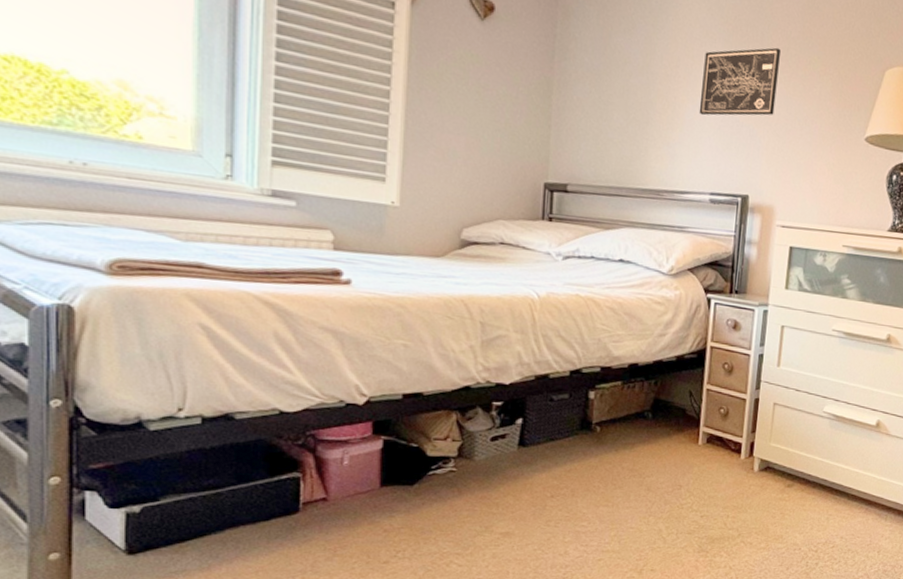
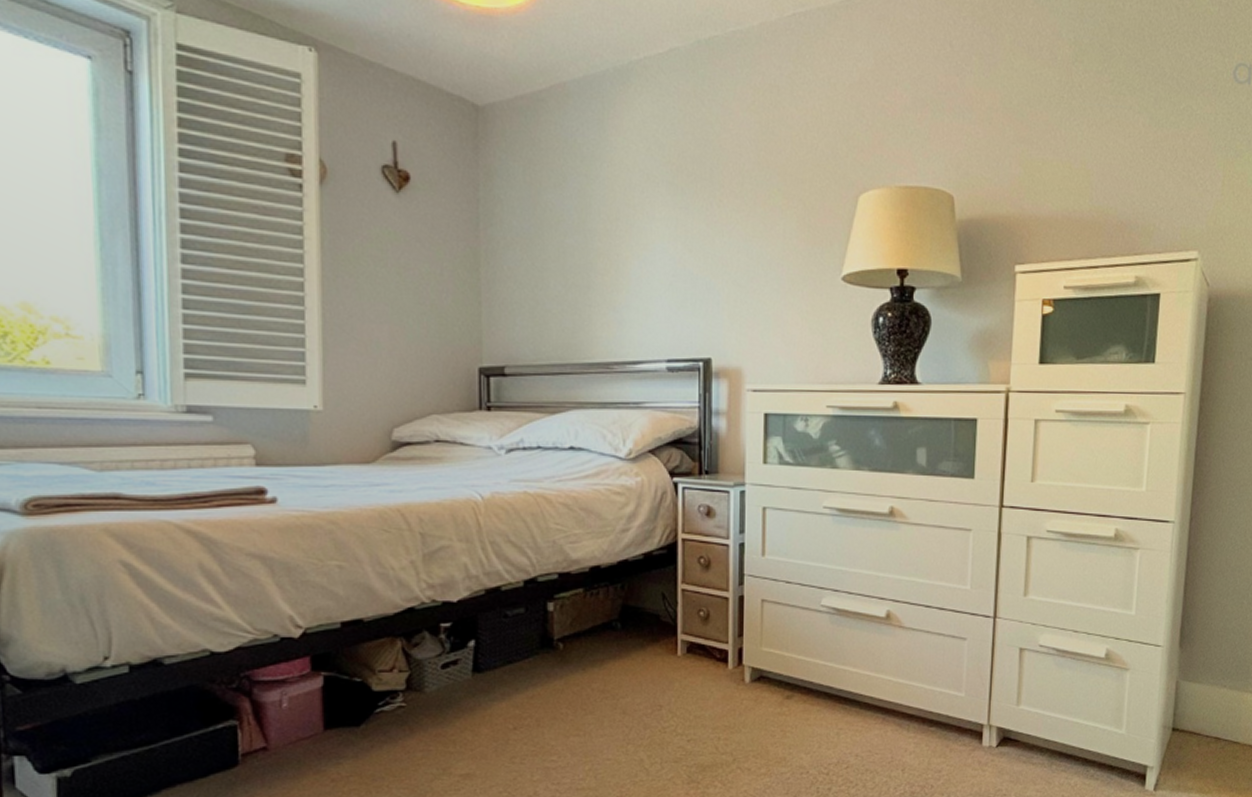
wall art: present [699,47,781,116] -> none [646,184,734,272]

